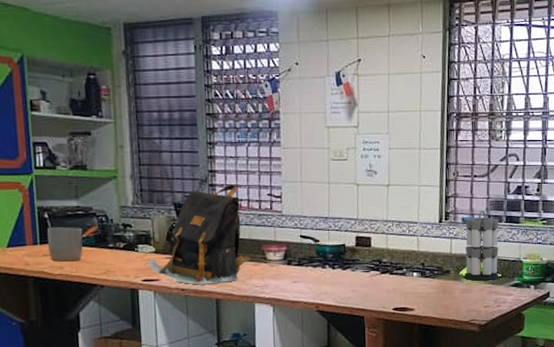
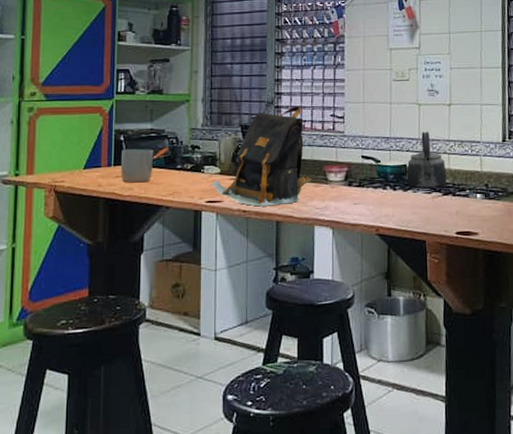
kettle: none [345,211,385,268] -> present [407,131,447,189]

